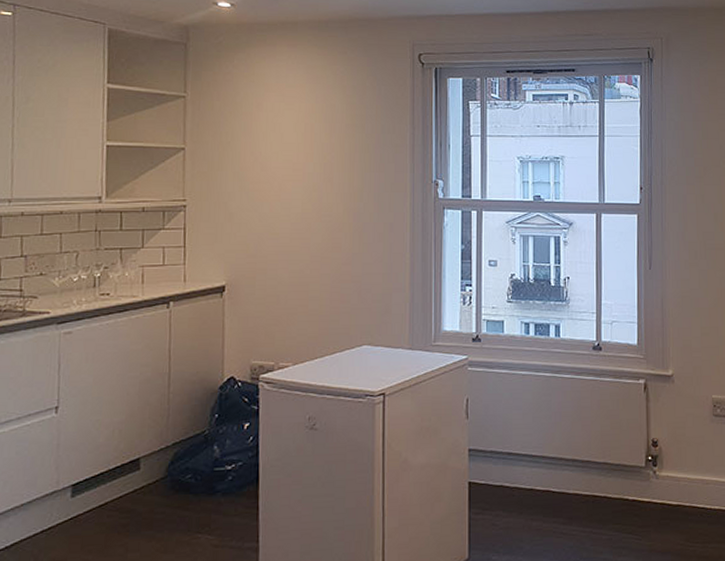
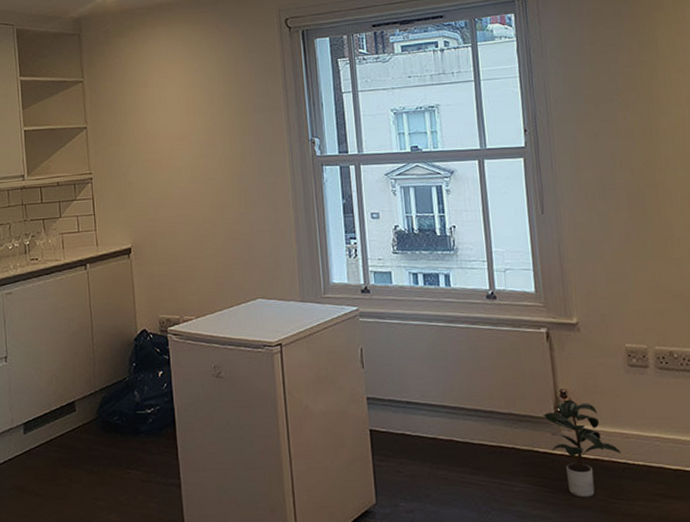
potted plant: none [635,448,701,543] -> present [543,399,622,498]

